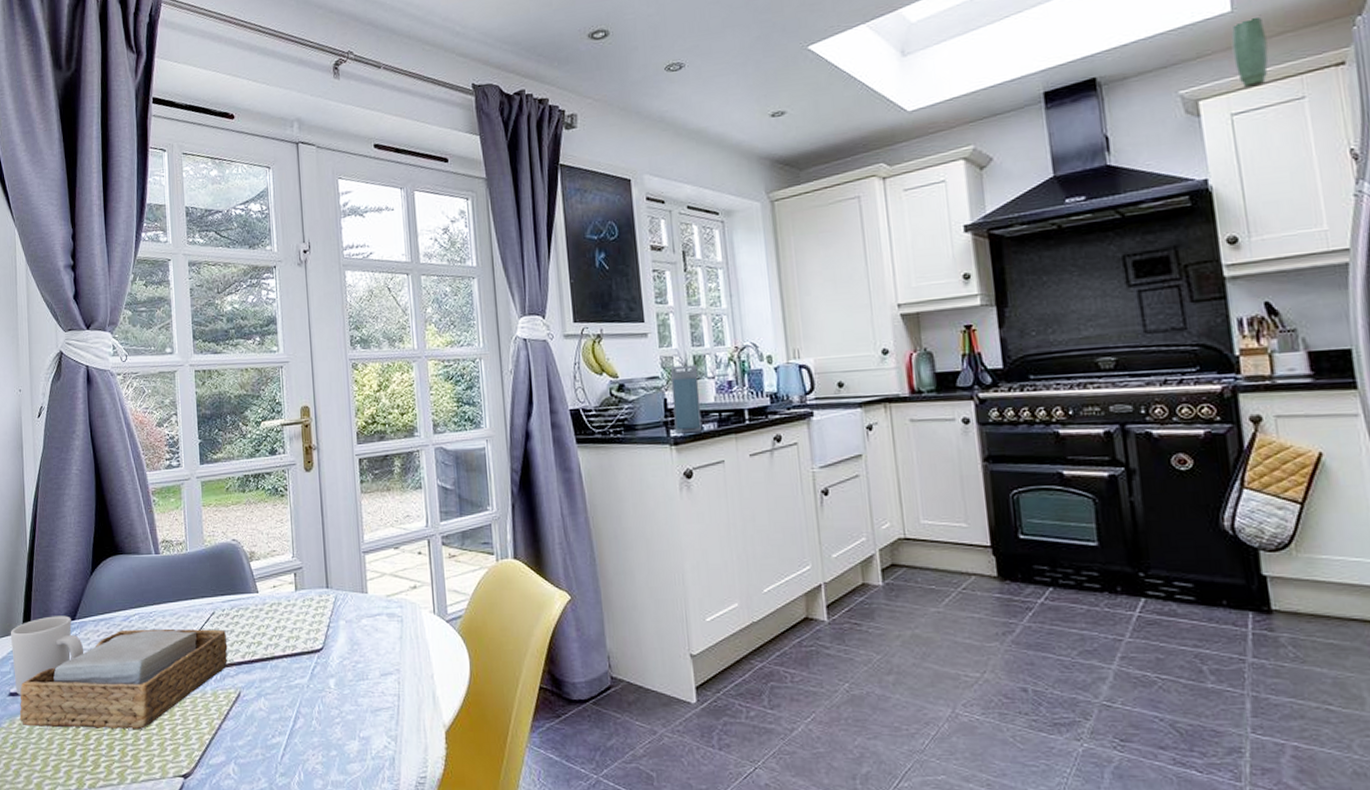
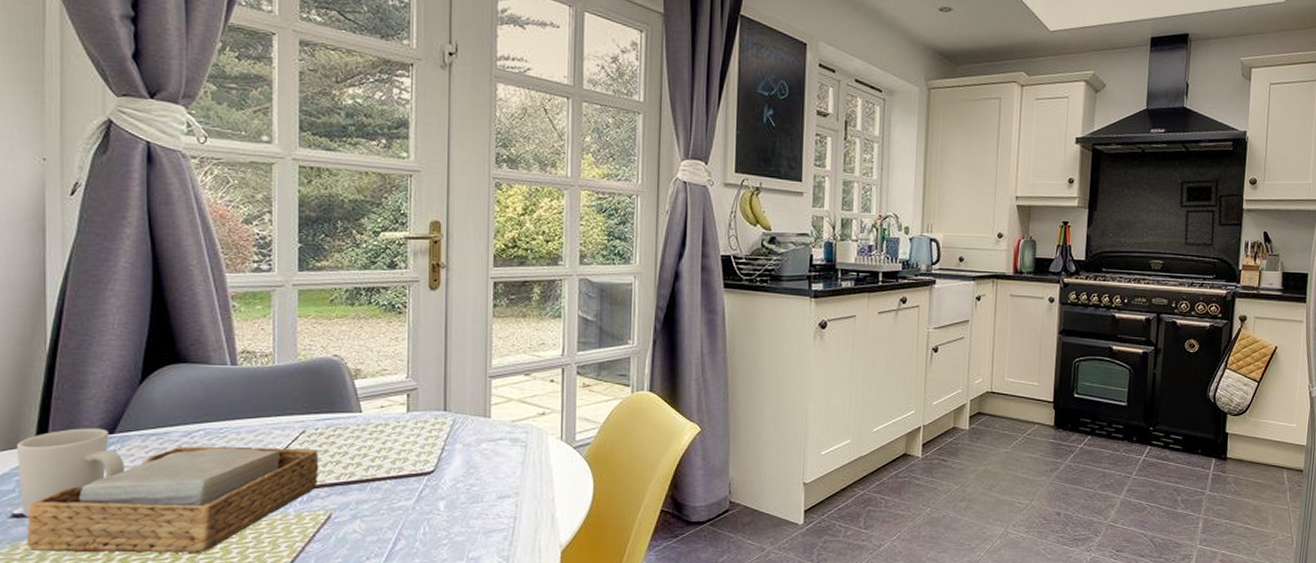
soap dispenser: present [670,365,702,434] -> none [816,226,844,290]
vase: present [1231,16,1269,88] -> none [1279,10,1303,65]

